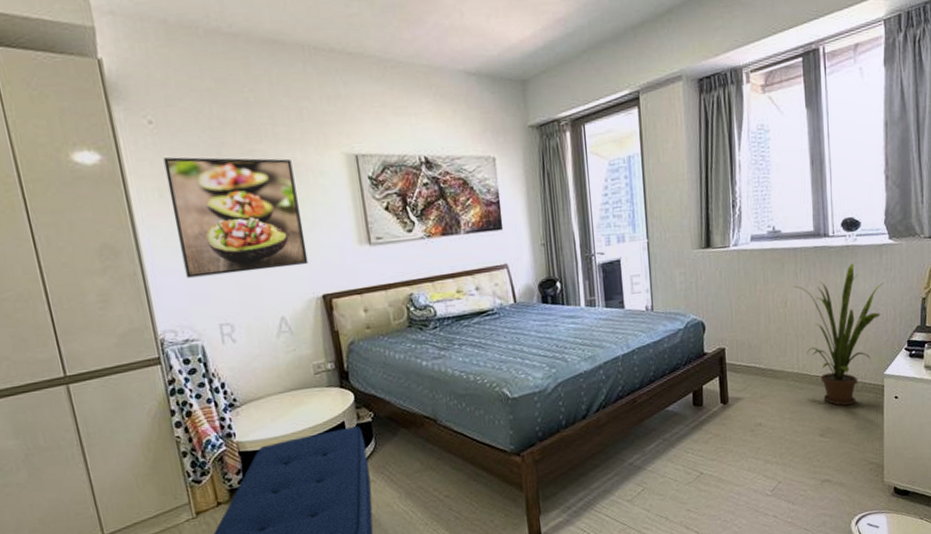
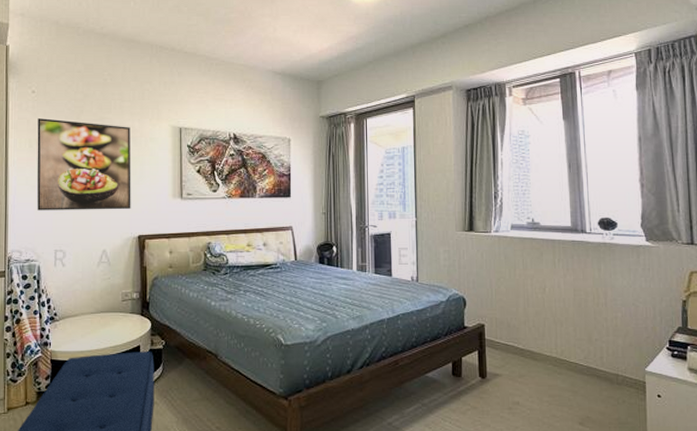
house plant: present [794,263,884,406] -> none [552,260,642,398]

